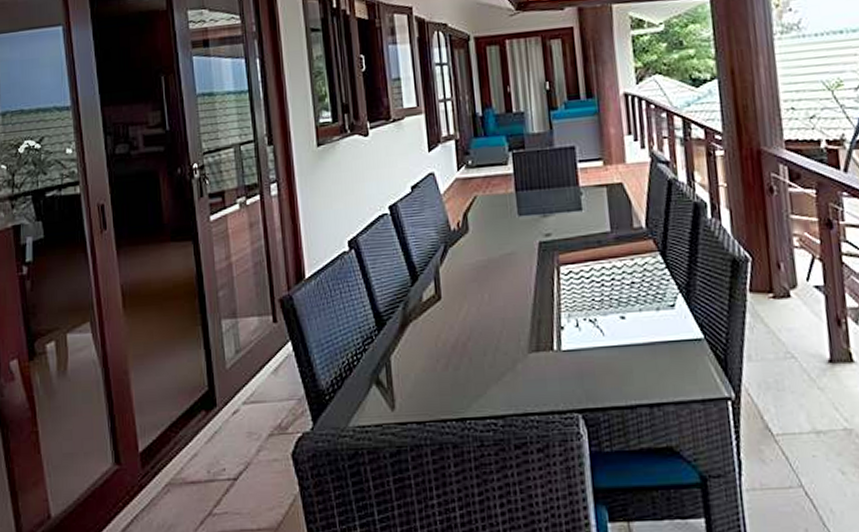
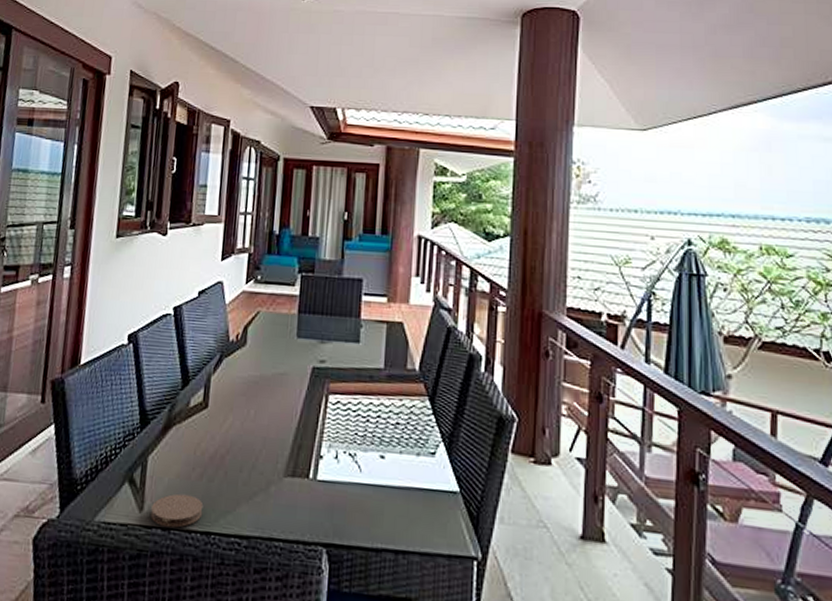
coaster: none [403,386,455,420] -> present [151,493,204,528]

